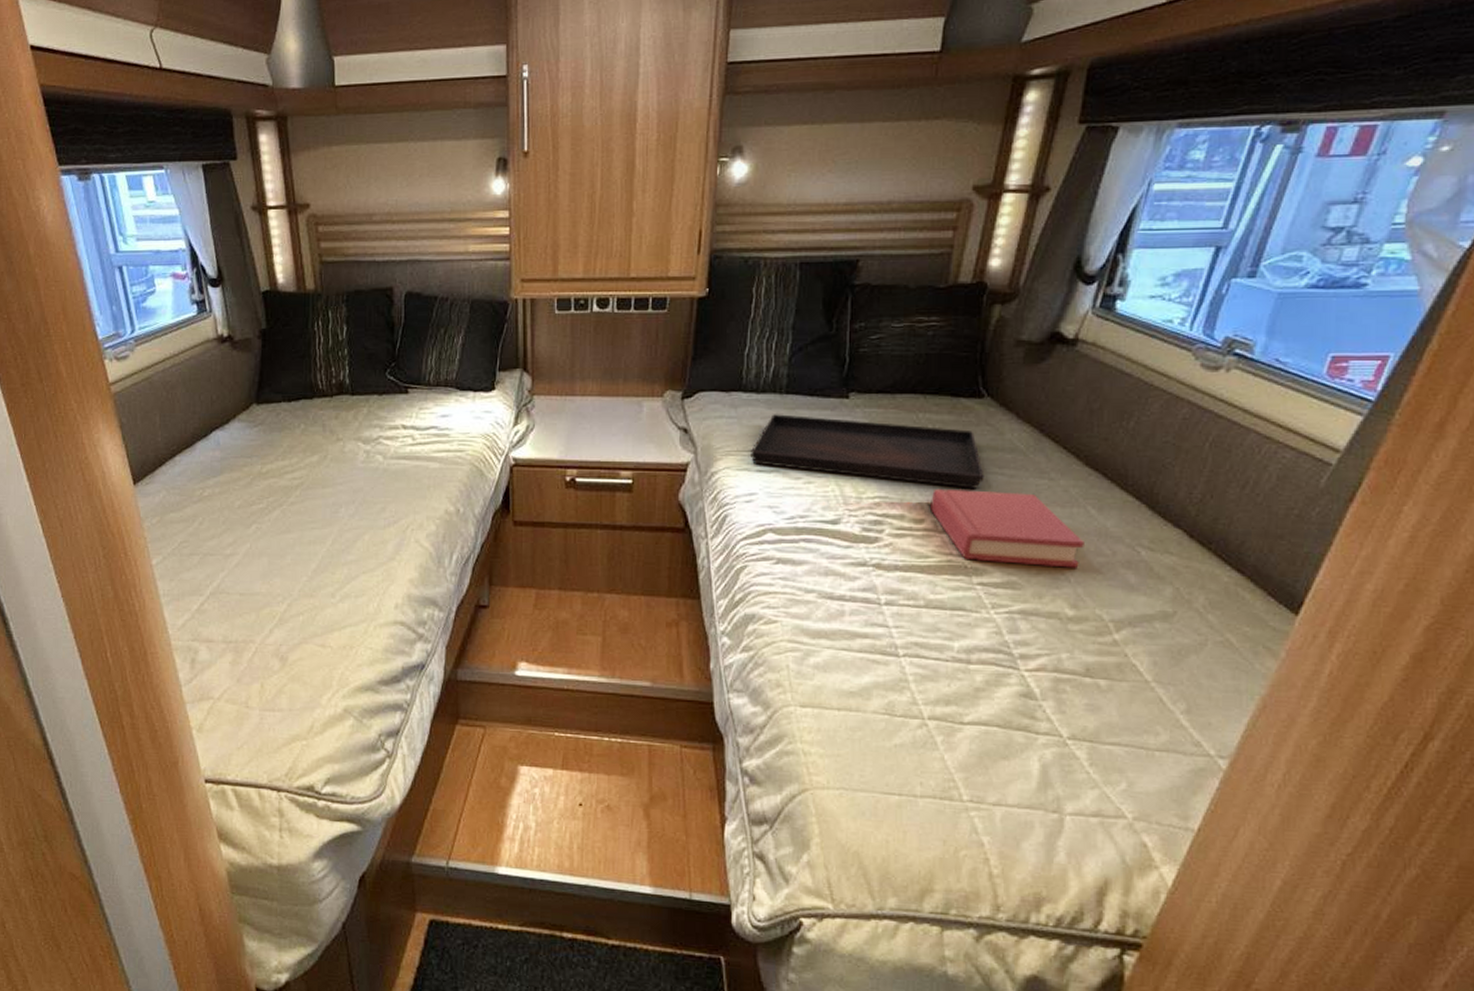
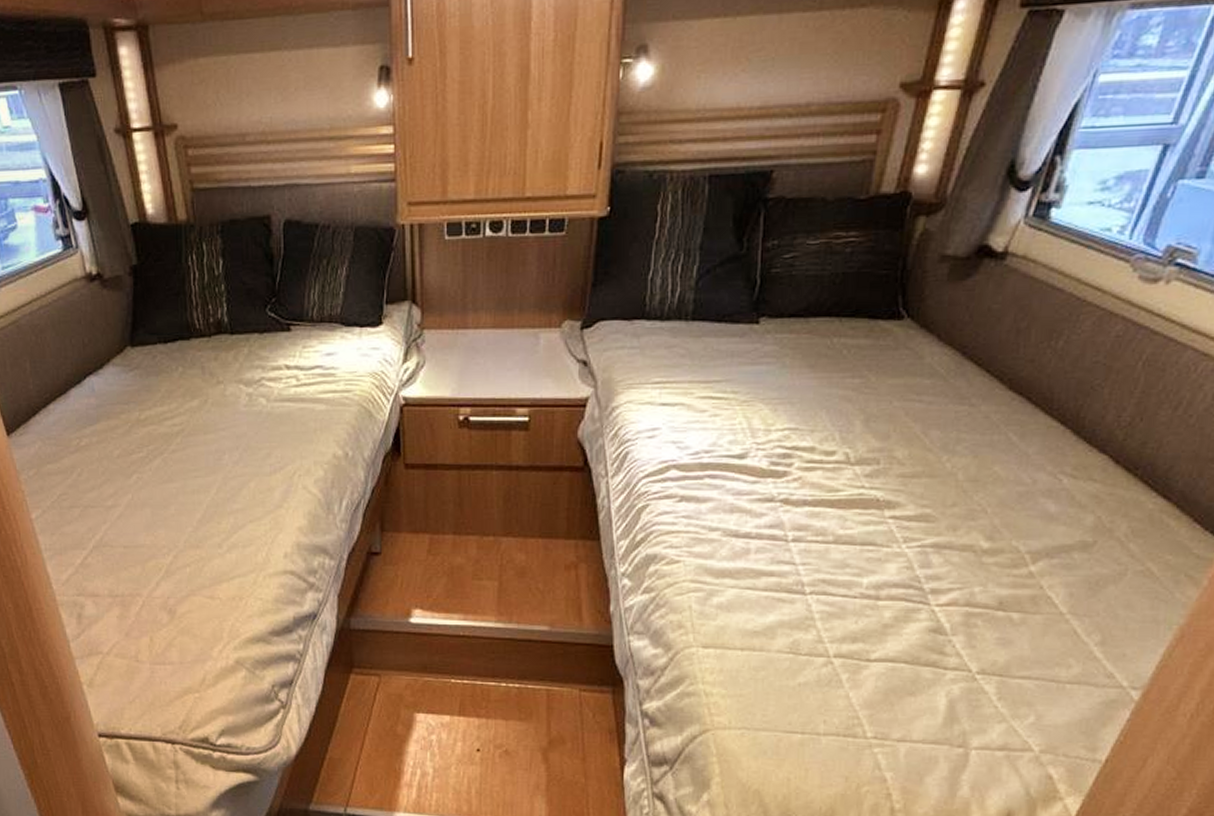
serving tray: present [751,414,985,490] -> none [654,342,901,419]
hardback book: present [929,488,1084,568] -> none [841,417,1004,498]

